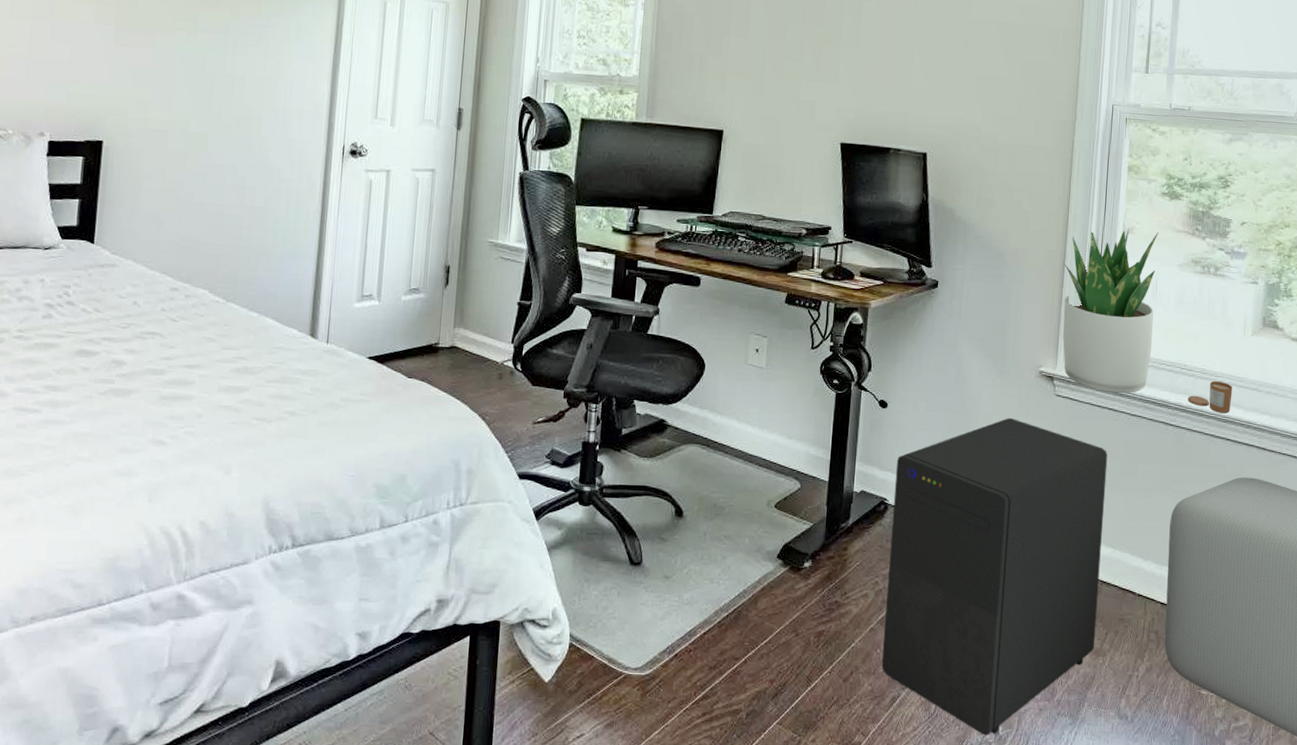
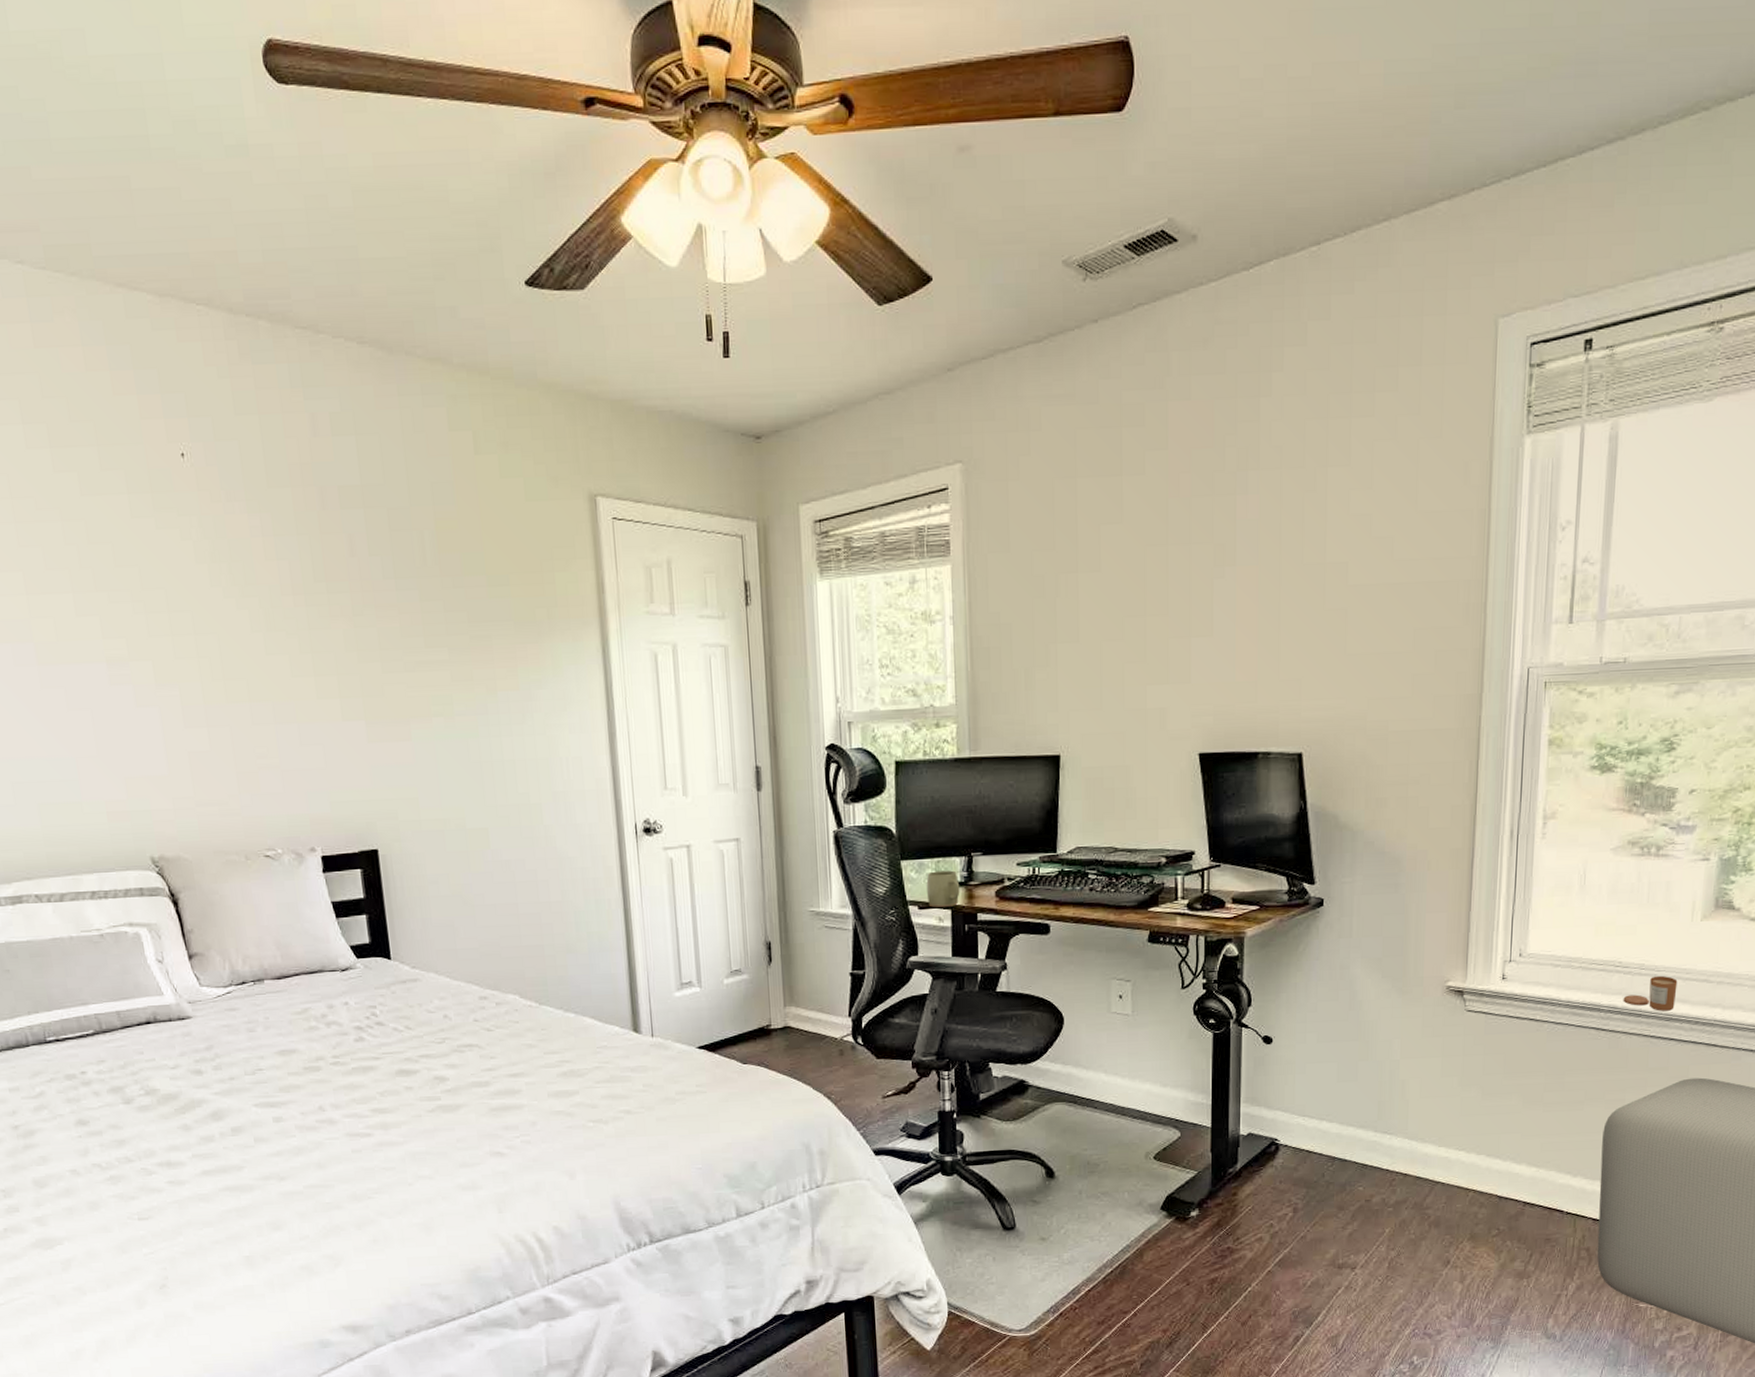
mug: none [595,218,626,252] -> present [926,870,960,907]
computer tower: present [882,417,1108,736] -> none [1283,1040,1529,1366]
planter: present [1062,228,1158,394] -> none [1472,812,1587,1002]

